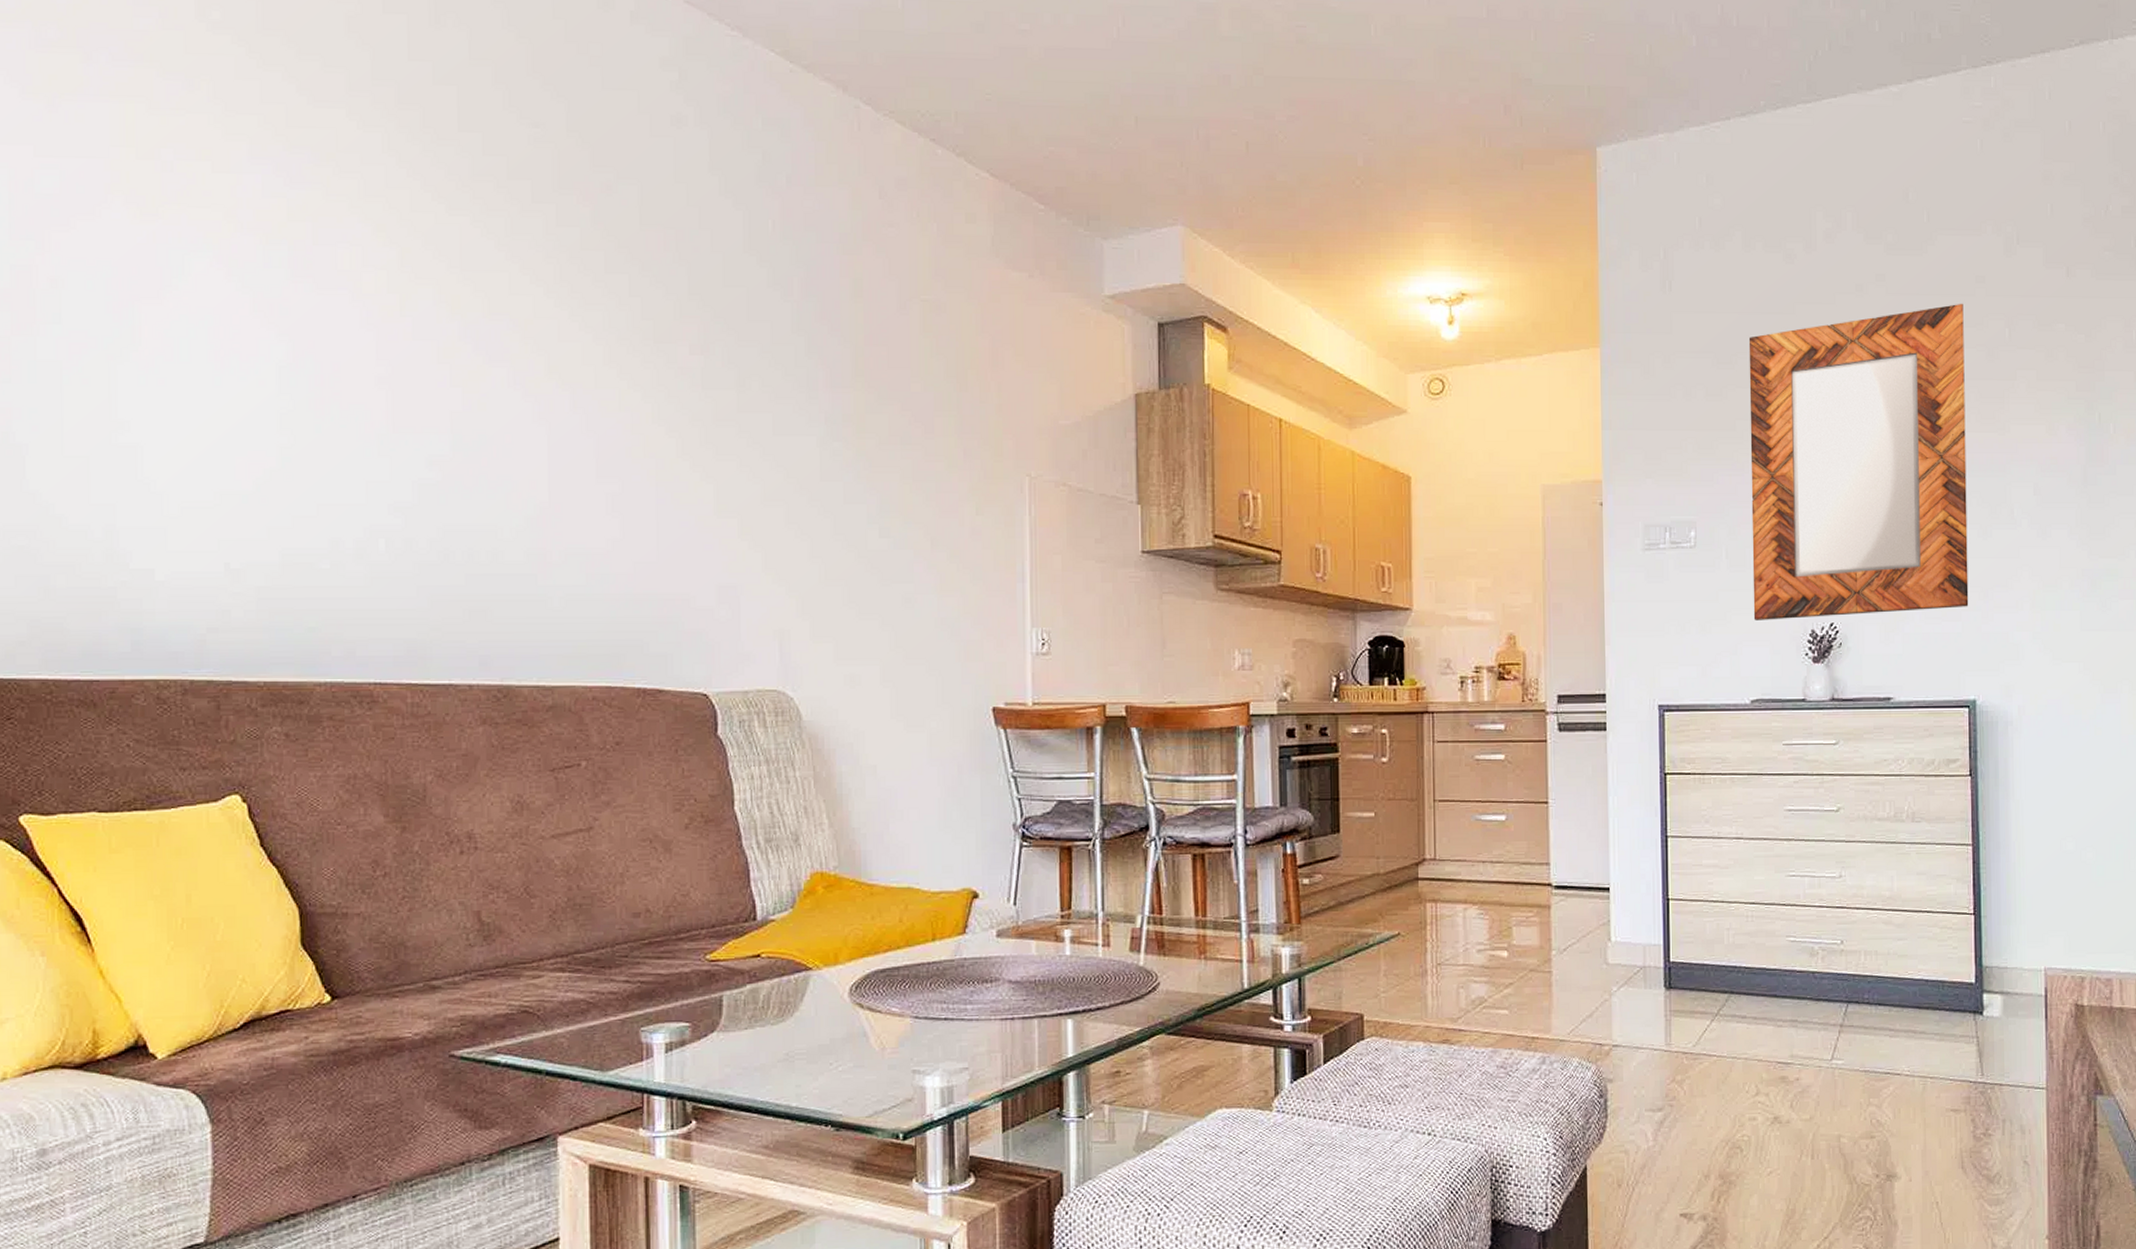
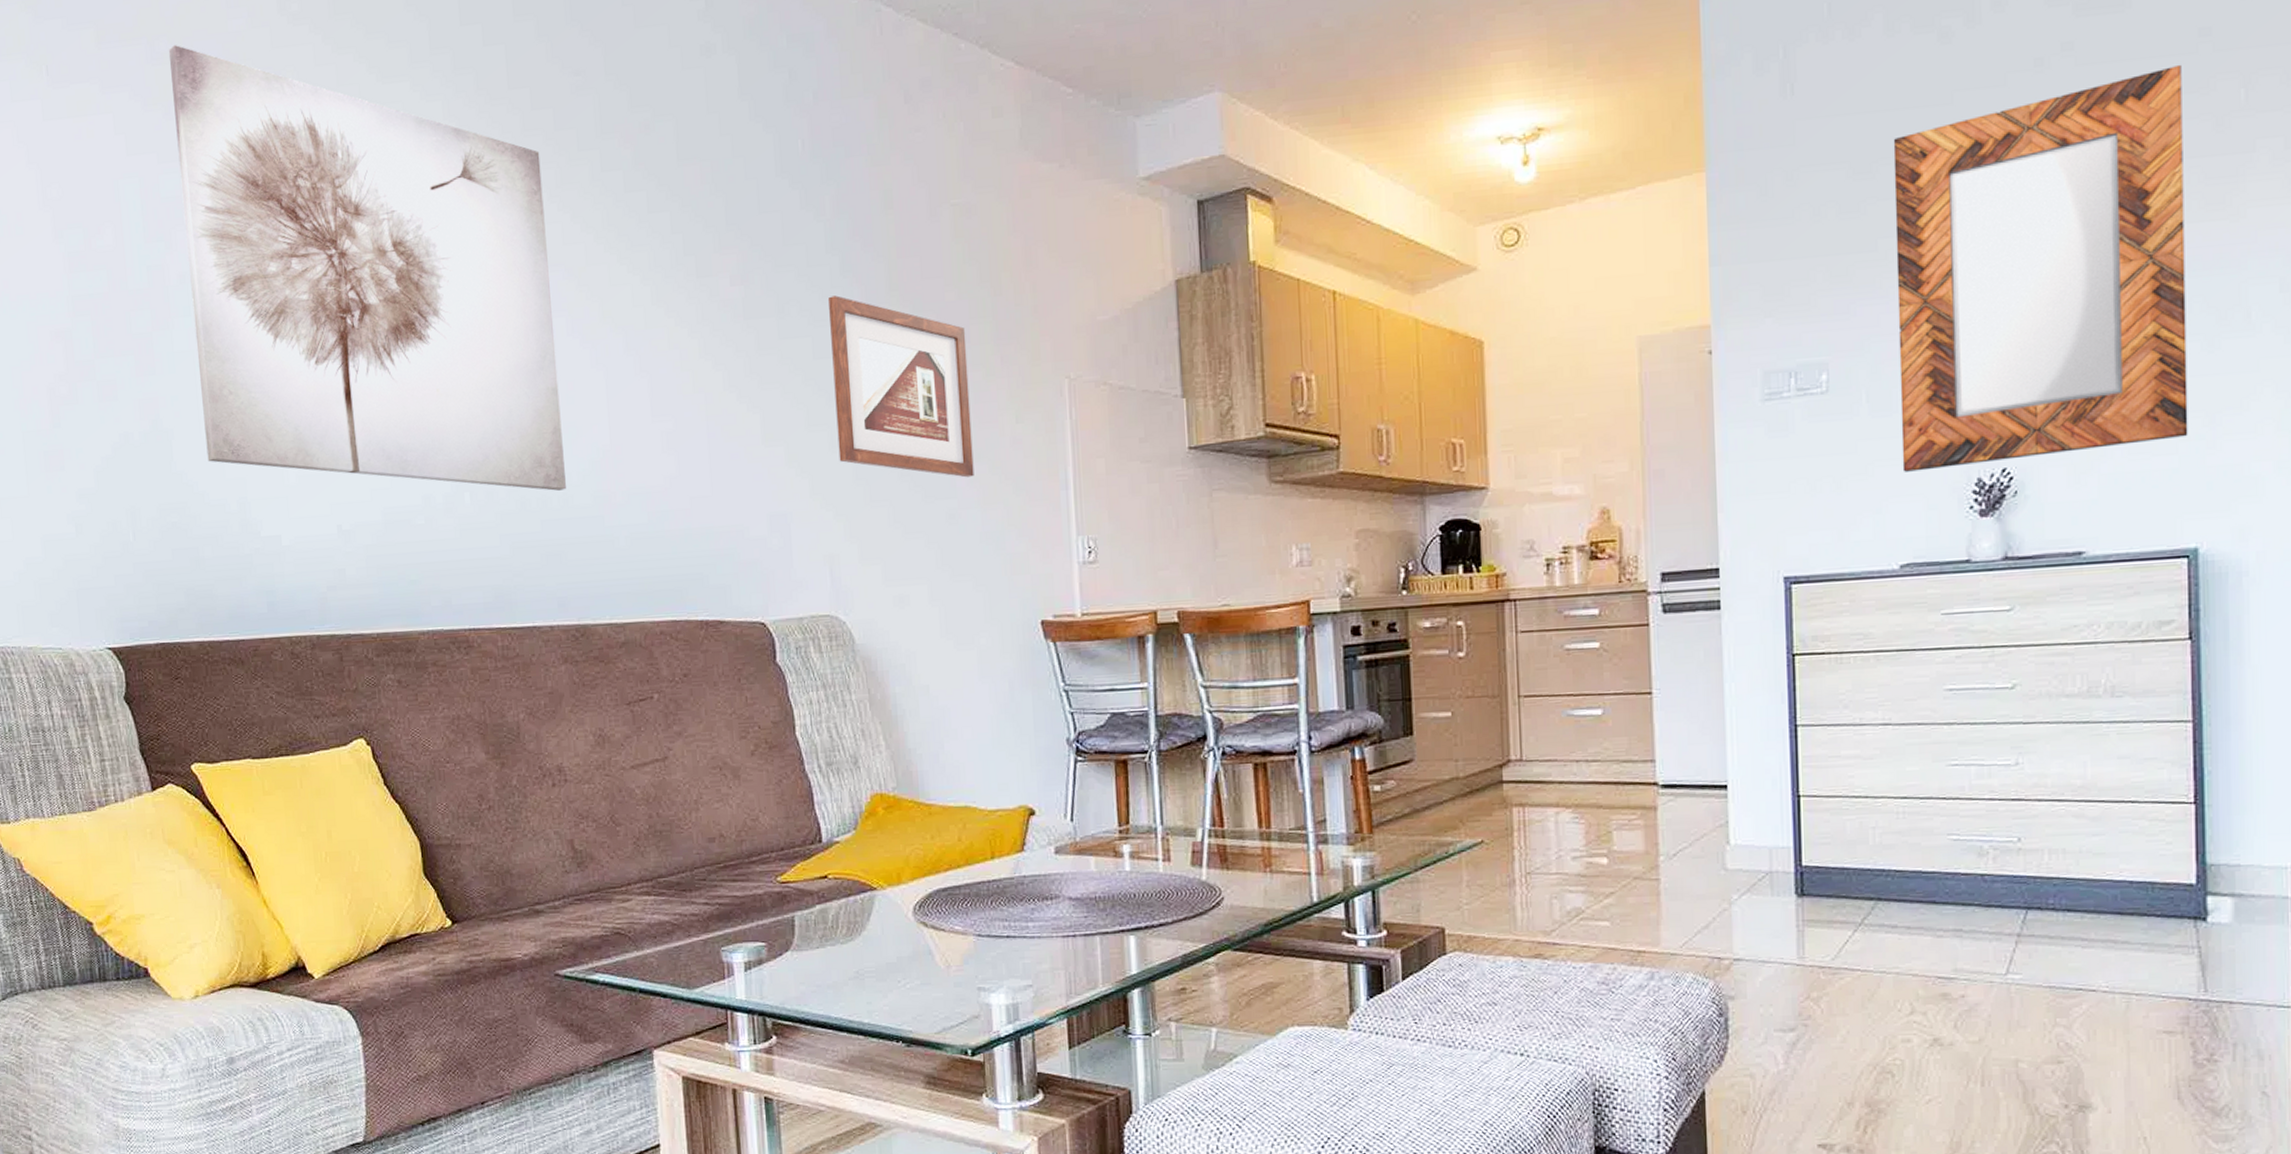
wall art: none [57,35,496,544] -> present [168,45,566,491]
picture frame: none [792,375,932,564] -> present [828,295,974,478]

